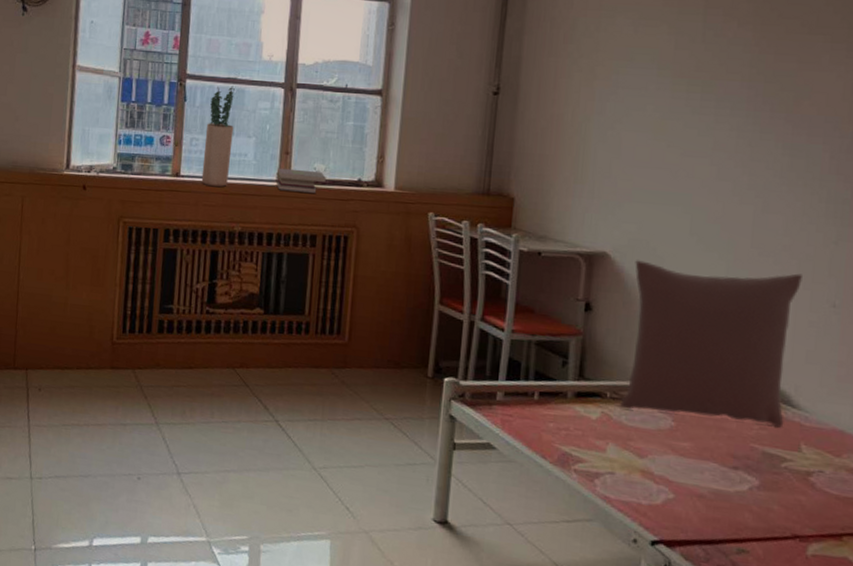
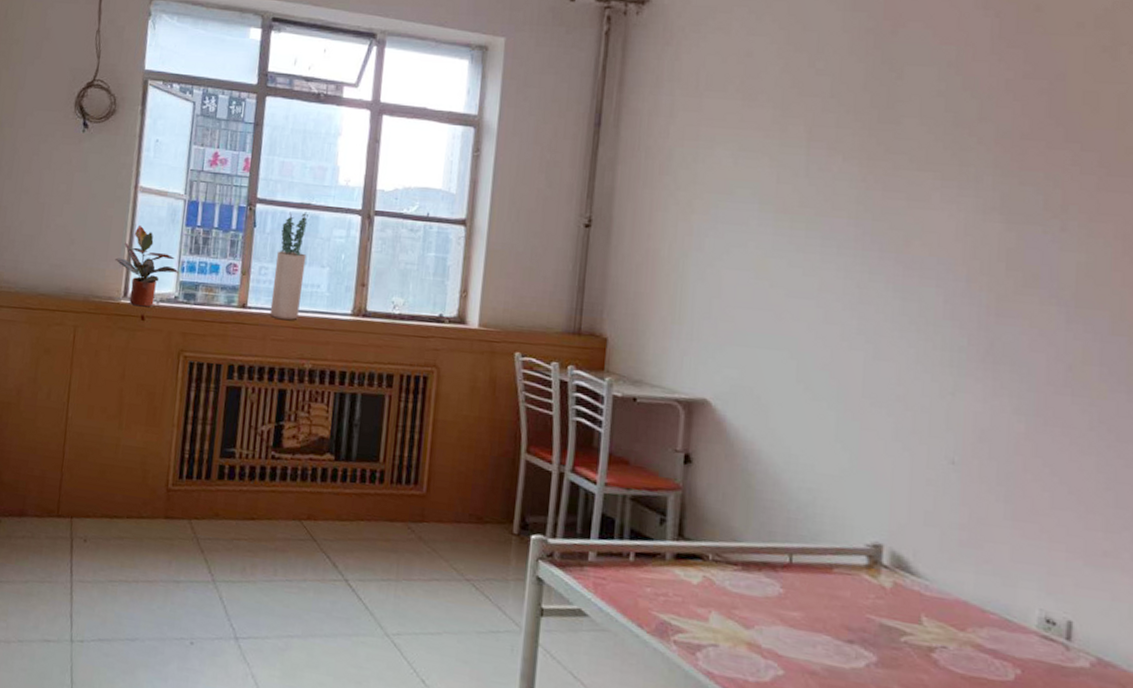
potted plant: none [57,101,116,178] -> present [115,224,179,307]
books: present [276,167,326,194] -> none [351,300,405,330]
pillow: present [620,260,802,428] -> none [723,408,918,597]

